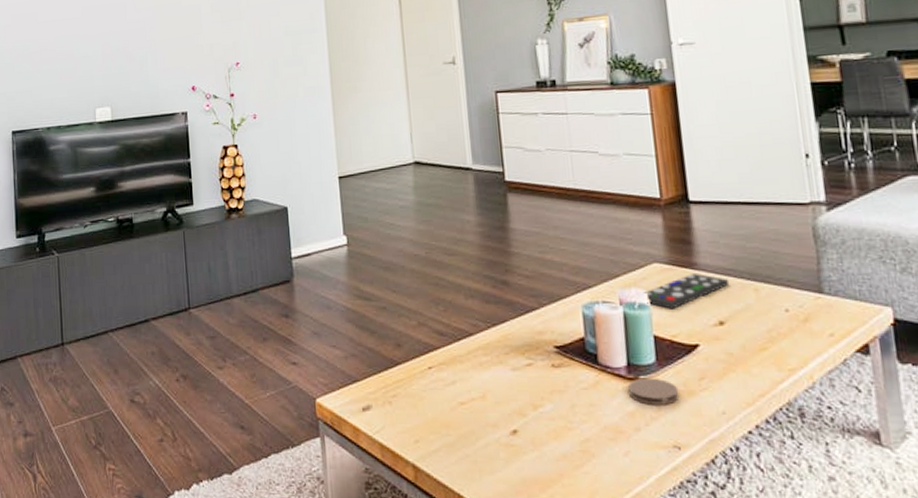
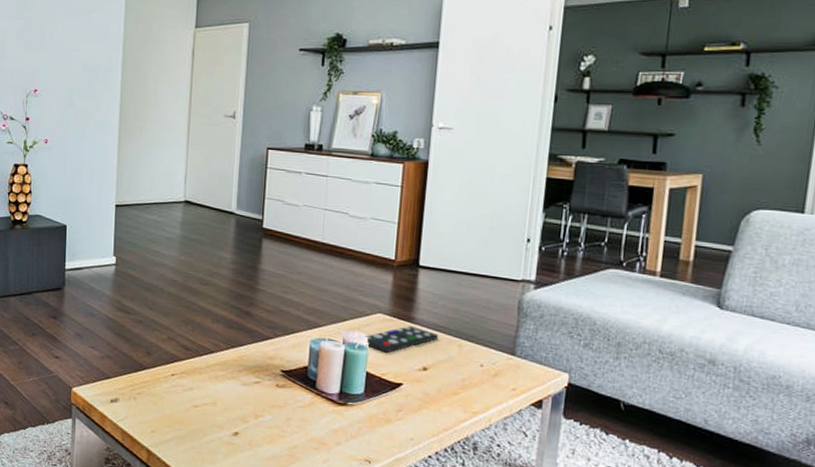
coaster: present [628,378,680,405] -> none [337,404,378,428]

